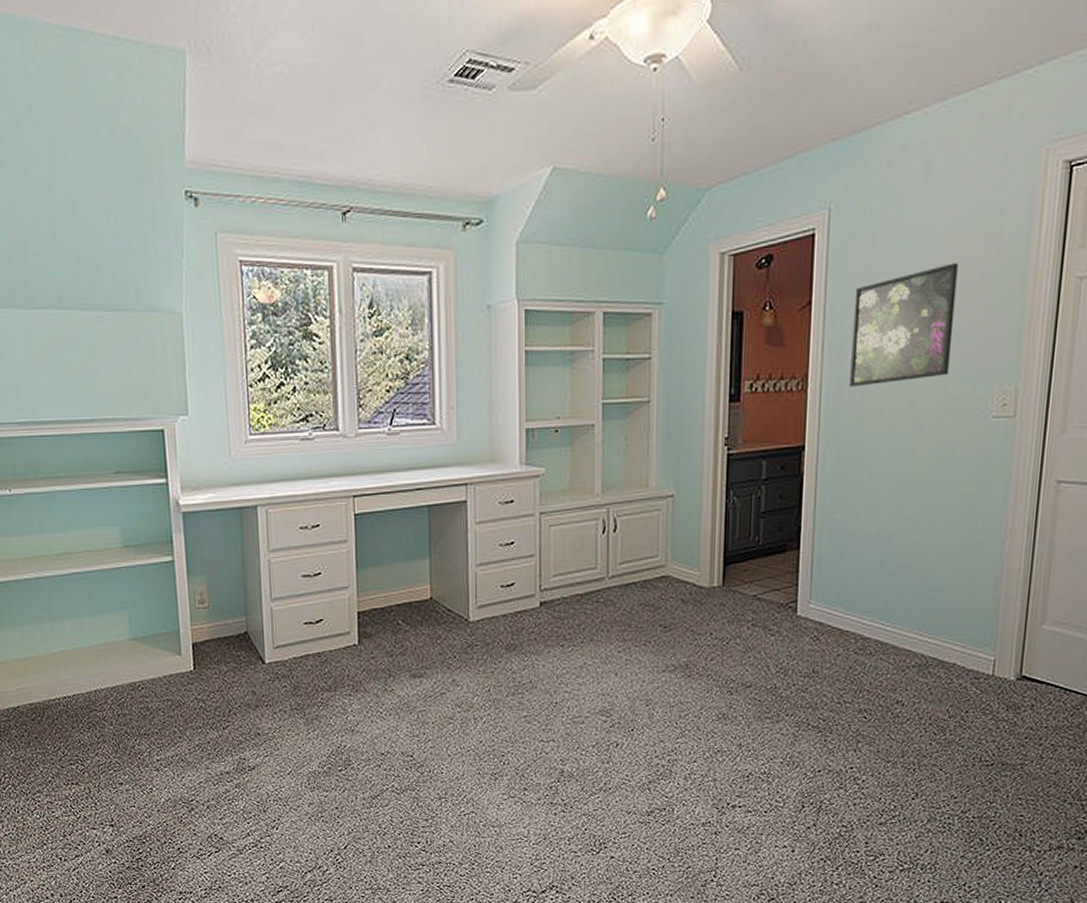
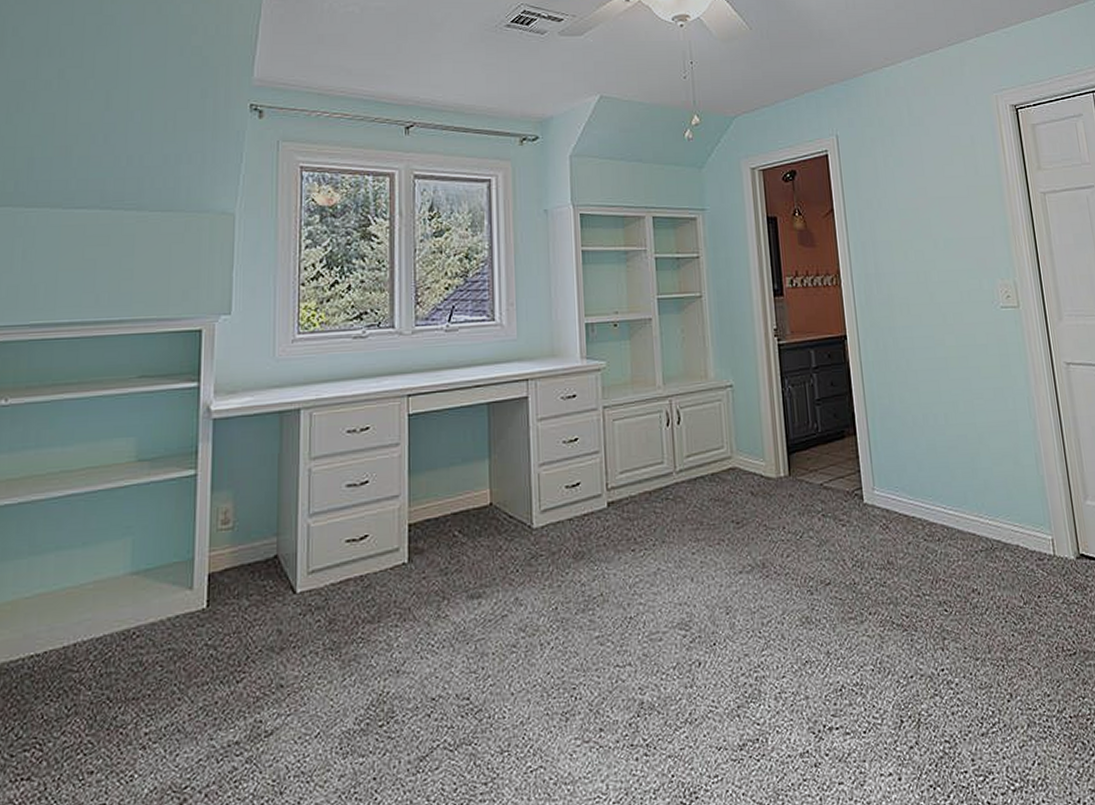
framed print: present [850,263,958,387] -> none [868,180,957,282]

